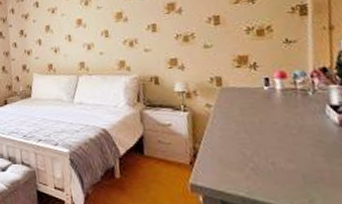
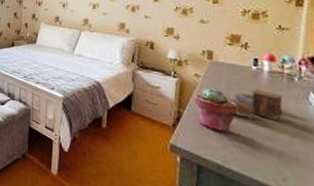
potted succulent: none [208,116,255,163] -> present [194,87,238,134]
book: none [242,110,301,143] -> present [227,89,283,121]

